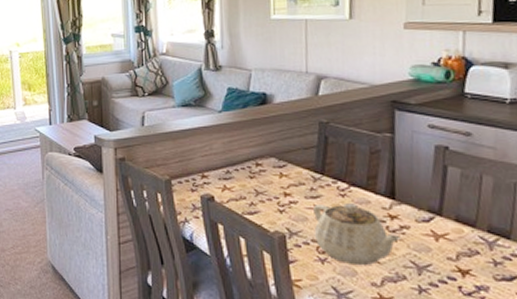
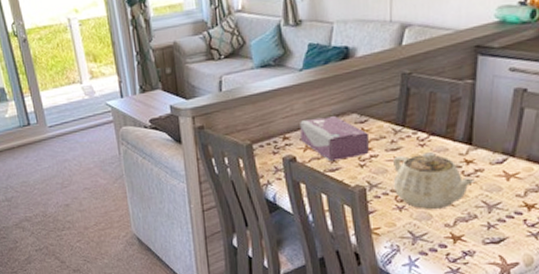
tissue box: none [218,159,289,203] -> present [300,116,370,161]

